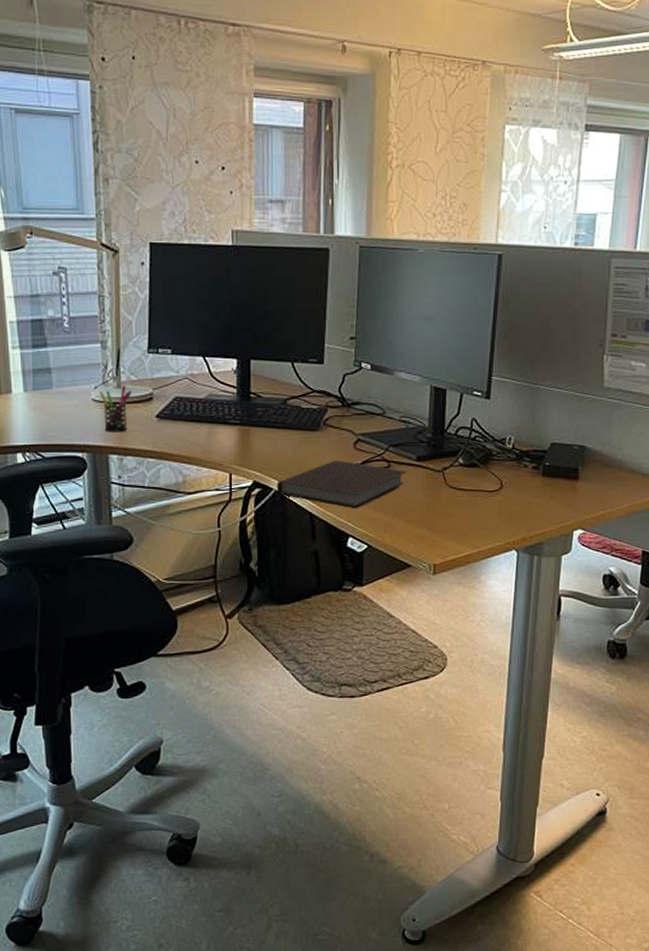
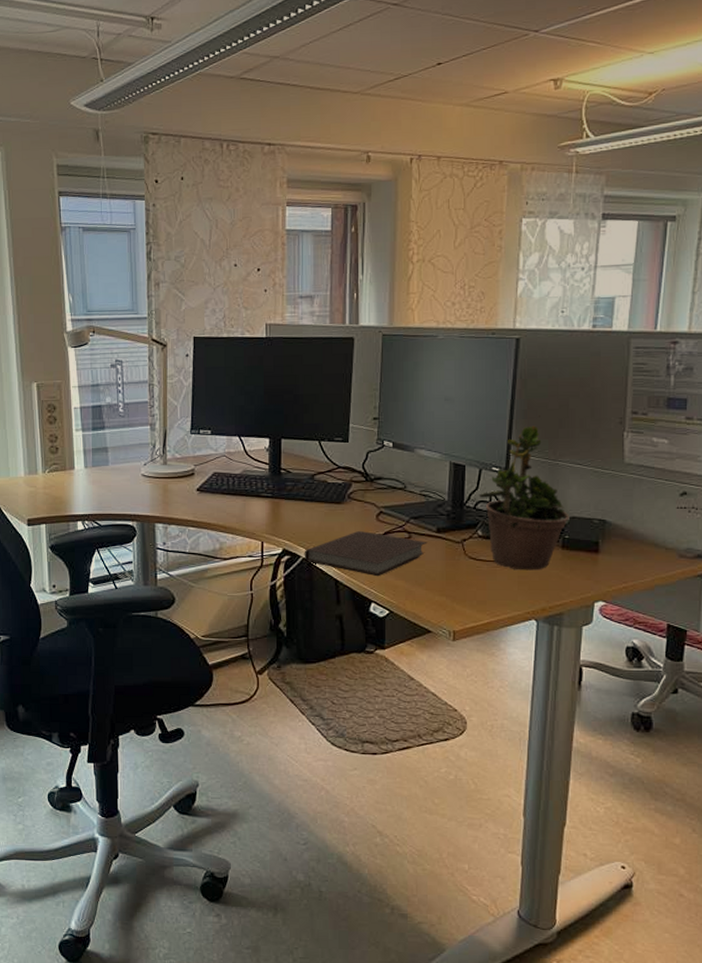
pen holder: present [99,384,132,432] -> none [148,461,176,504]
potted plant: none [459,337,550,499] -> present [478,415,570,570]

